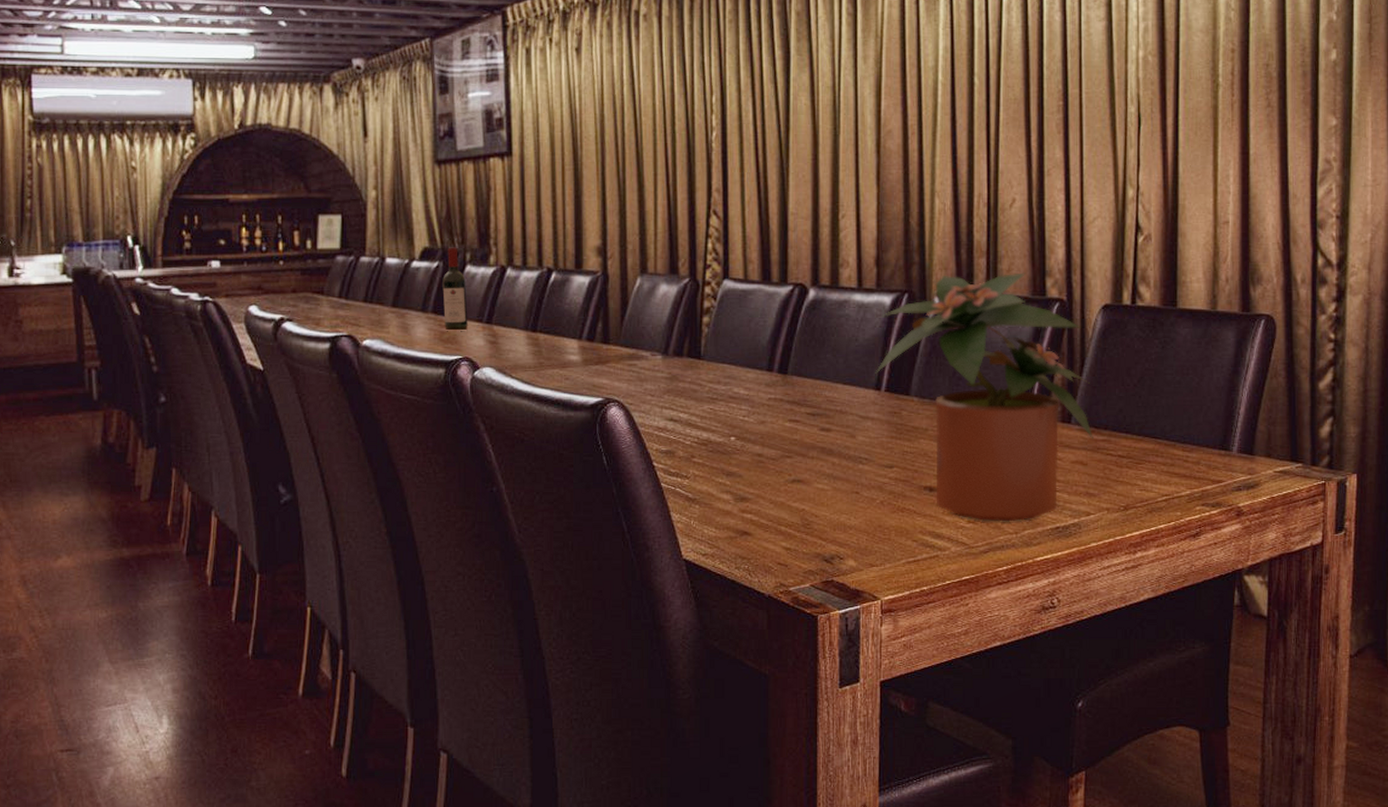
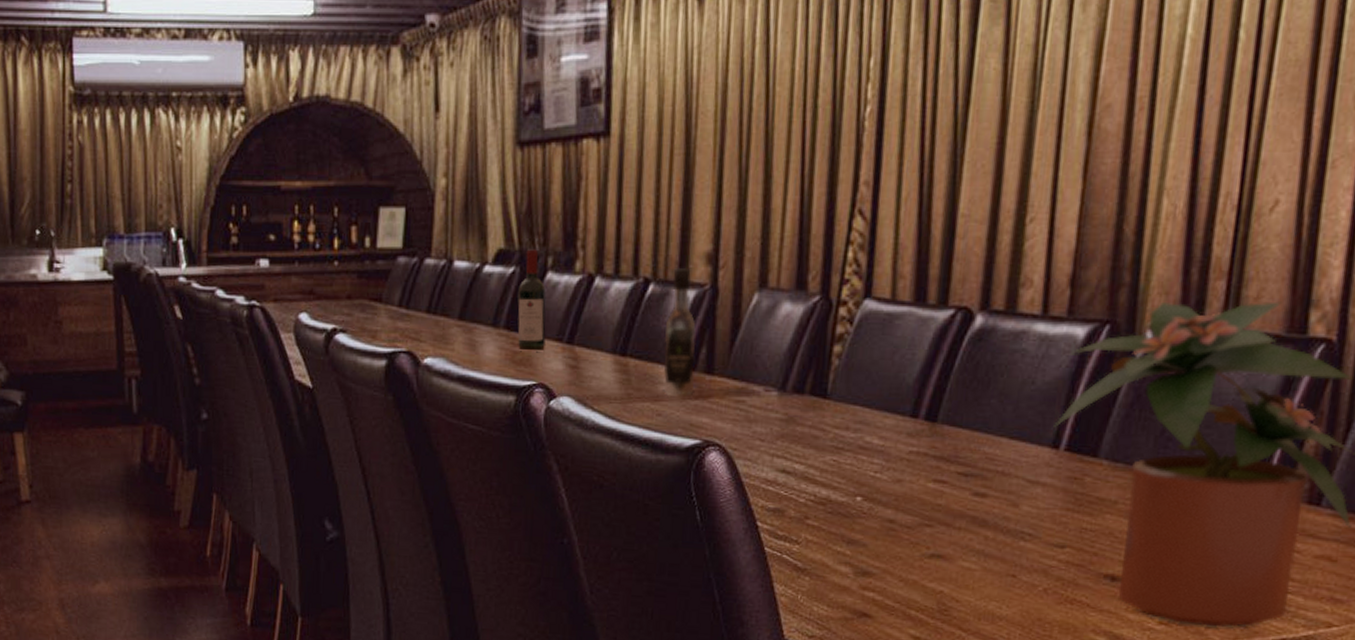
bottle: none [567,260,595,364] -> present [663,268,696,397]

